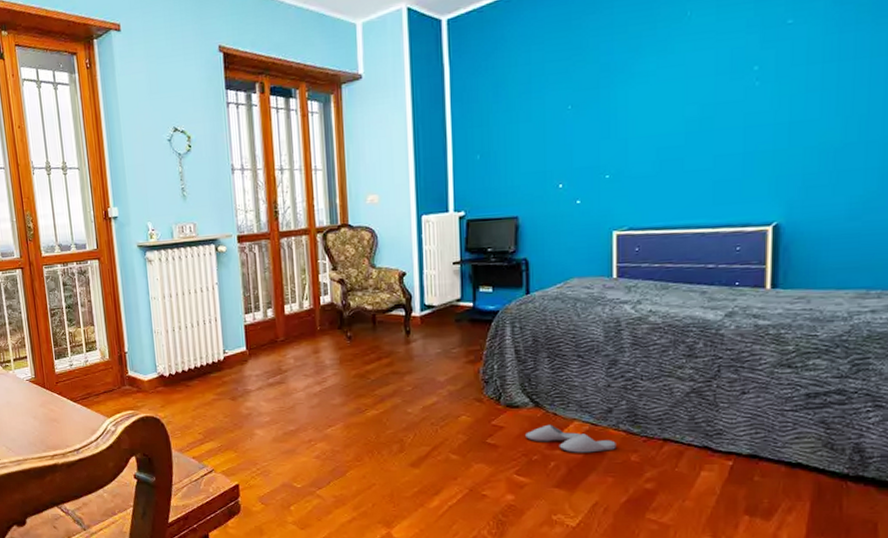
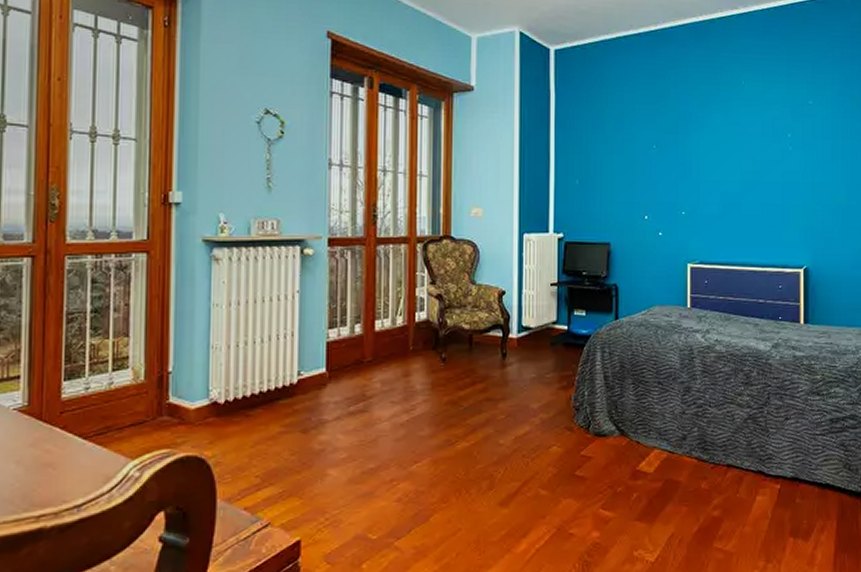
slippers: present [526,424,616,453] -> none [612,453,689,483]

